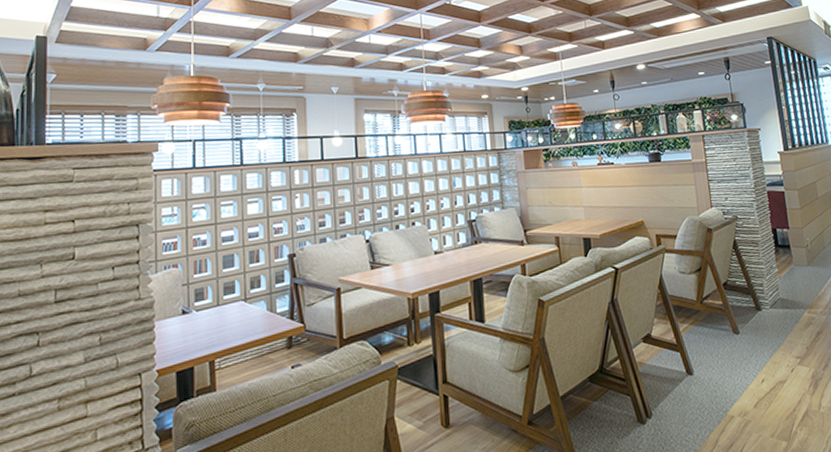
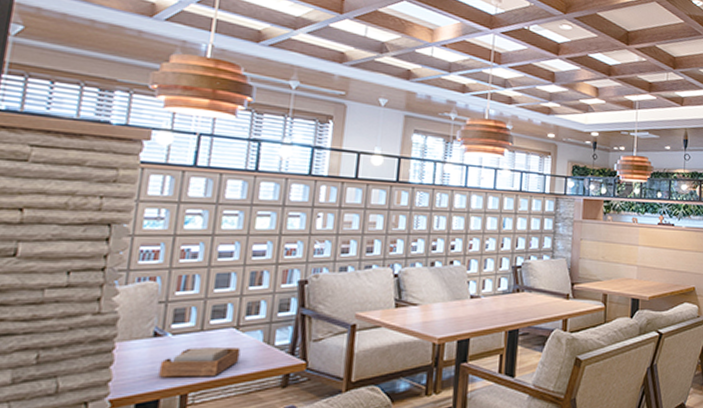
napkin holder: none [190,317,251,348] -> present [158,348,241,378]

